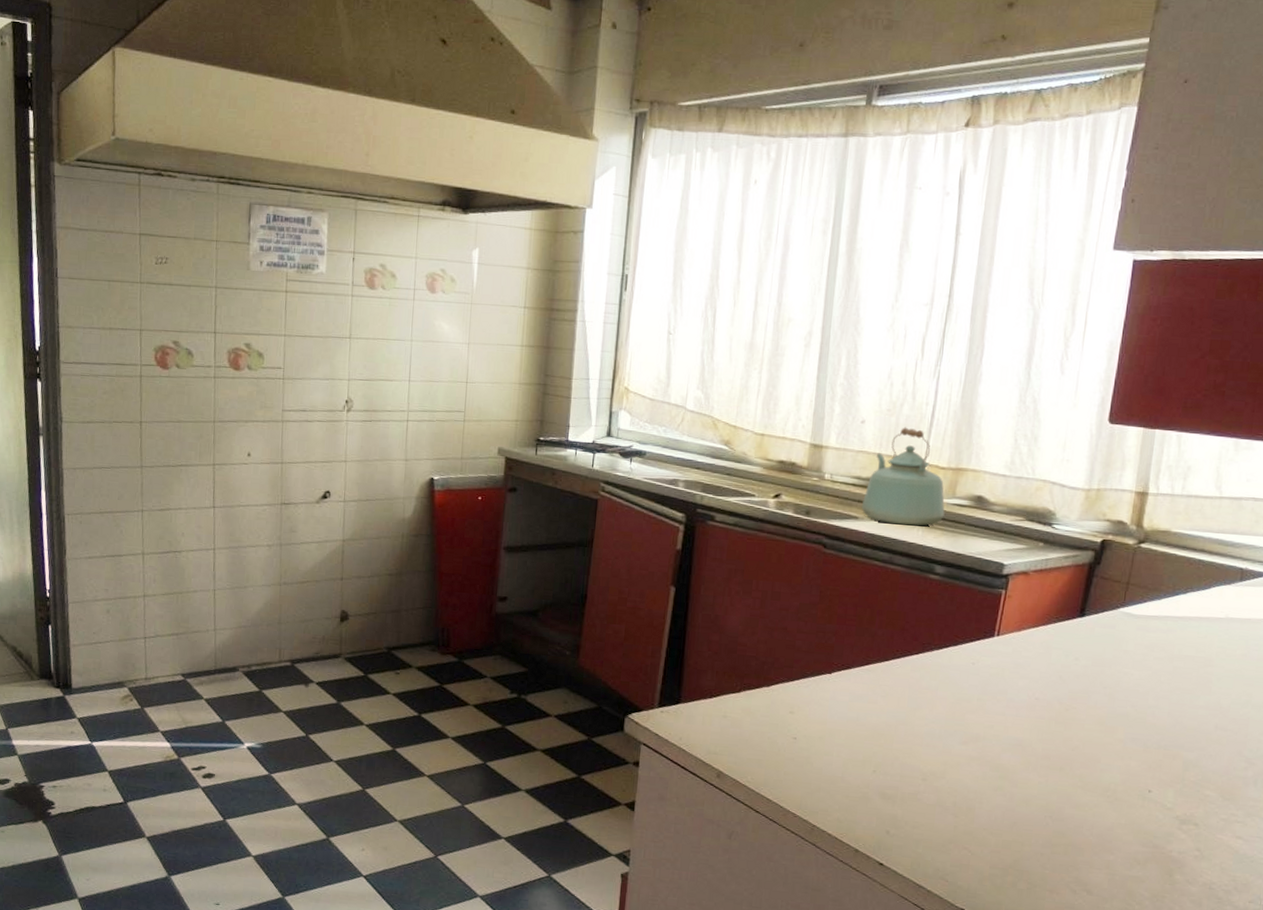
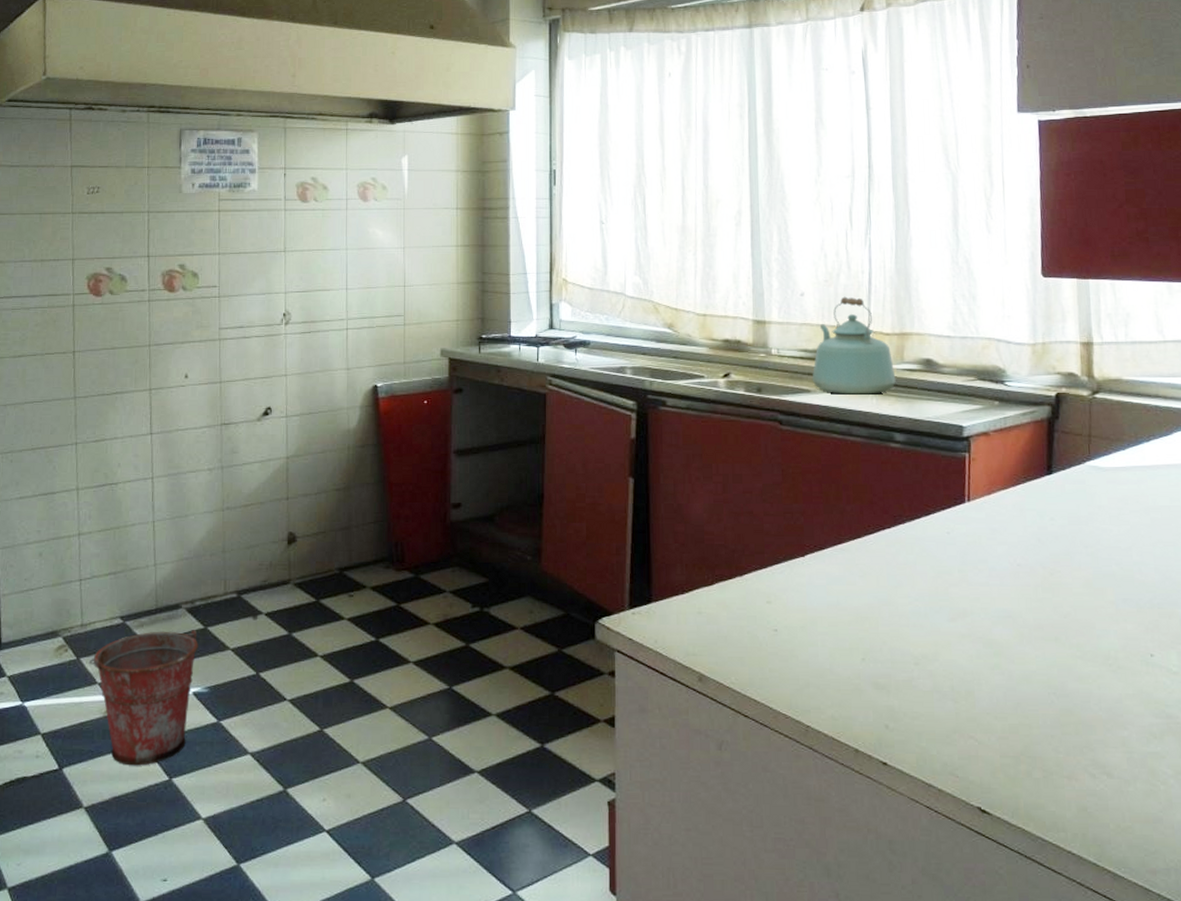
bucket: none [151,690,254,806] -> present [88,629,199,766]

